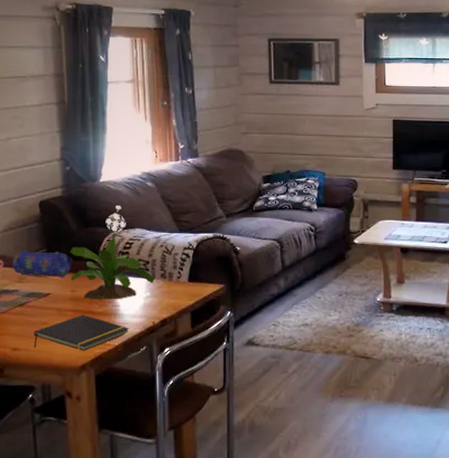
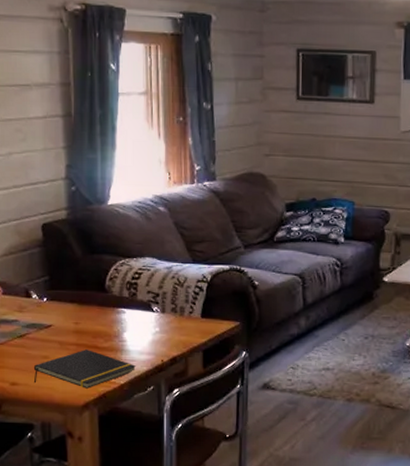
pencil case: present [12,250,72,279] -> none [11,277,76,310]
potted flower: present [70,206,155,300] -> none [74,231,165,335]

